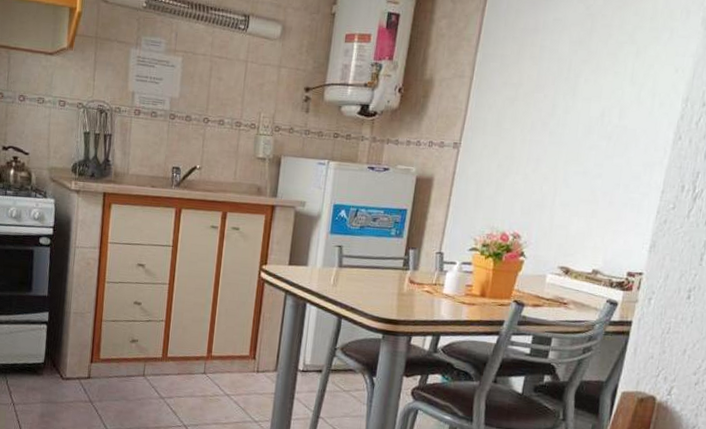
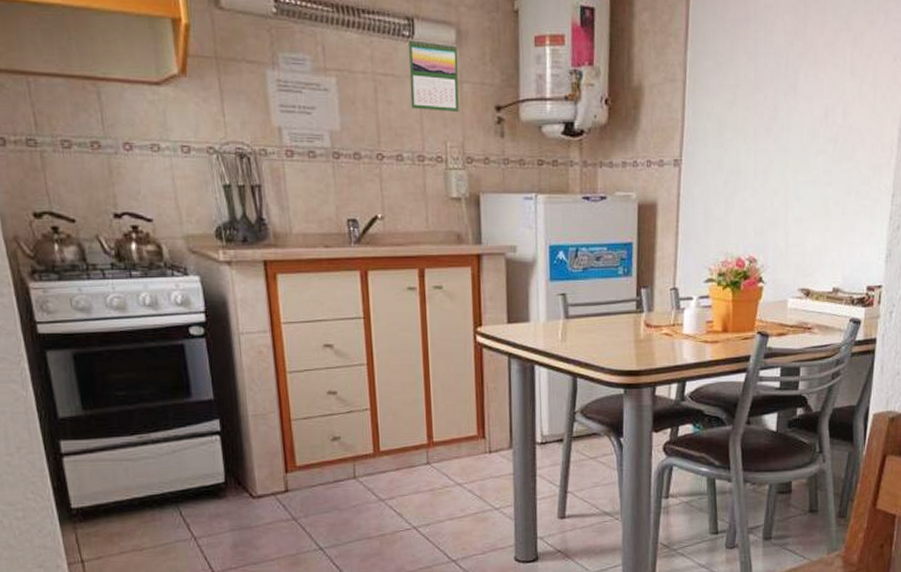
calendar: none [237,31,281,90] -> present [407,38,459,112]

